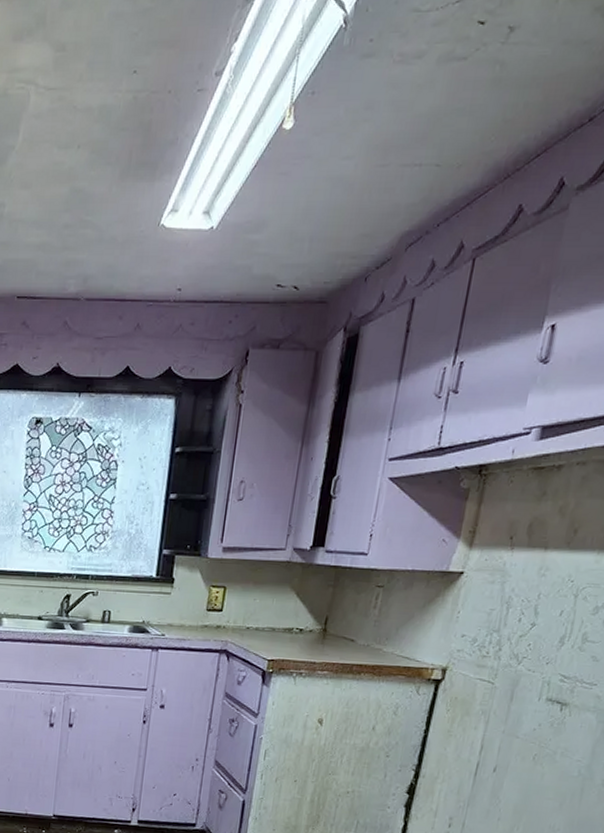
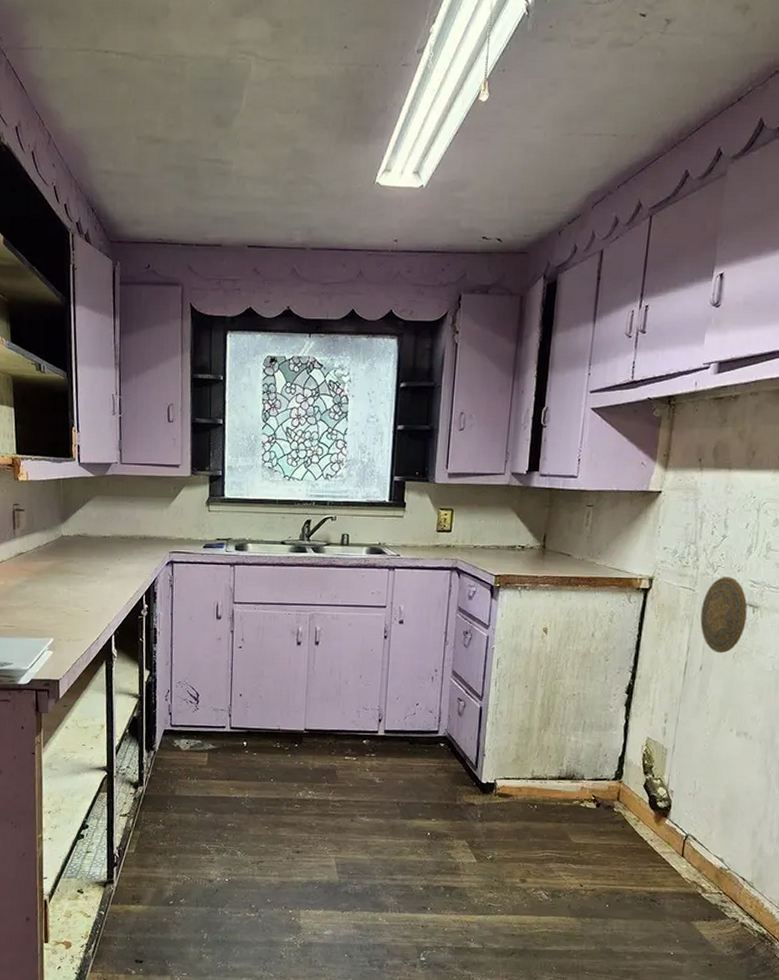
decorative plate: none [497,669,555,755] -> present [700,577,748,654]

